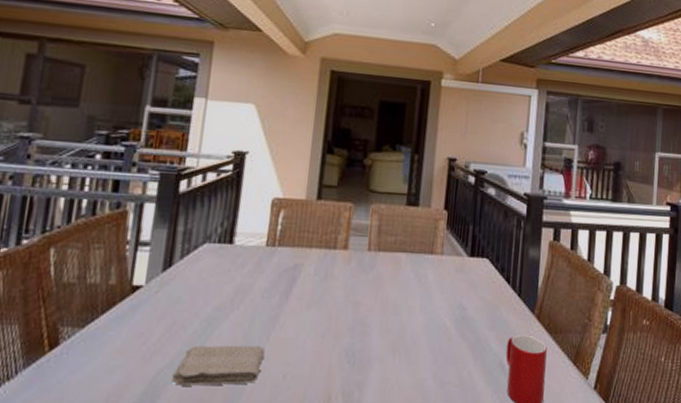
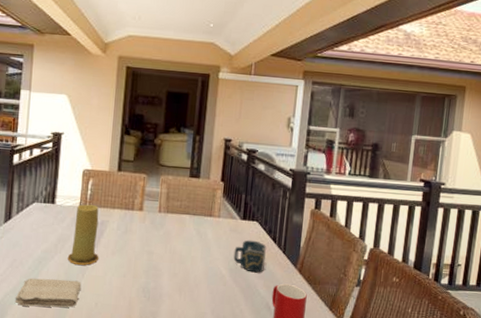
candle: none [247,243,291,324] -> present [67,204,99,265]
cup: none [459,281,499,323] -> present [233,240,266,273]

